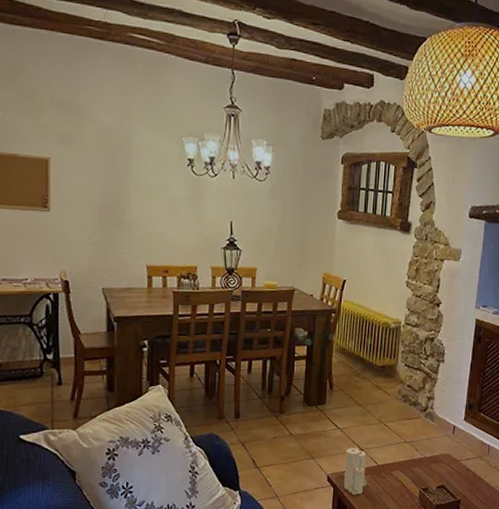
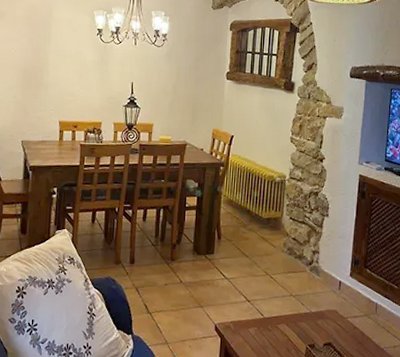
candle: present [344,446,368,495] -> none [231,296,254,347]

